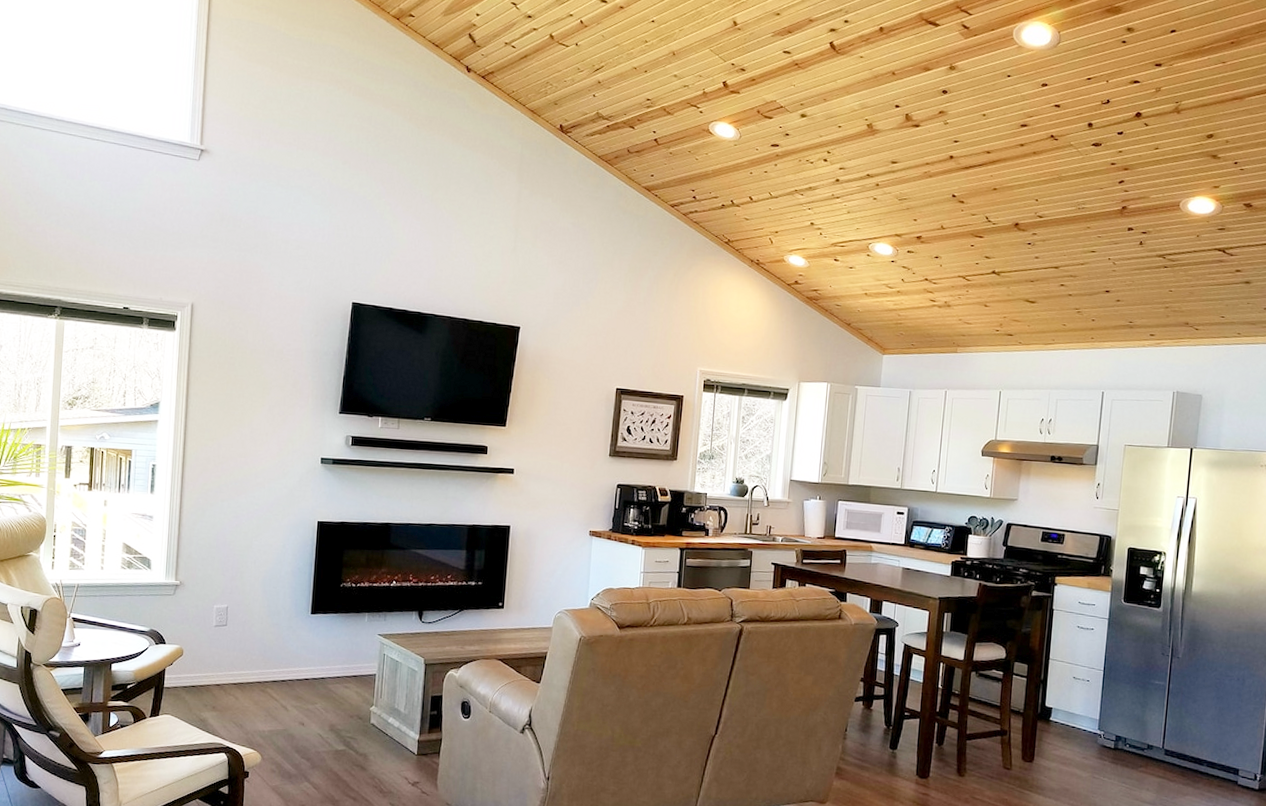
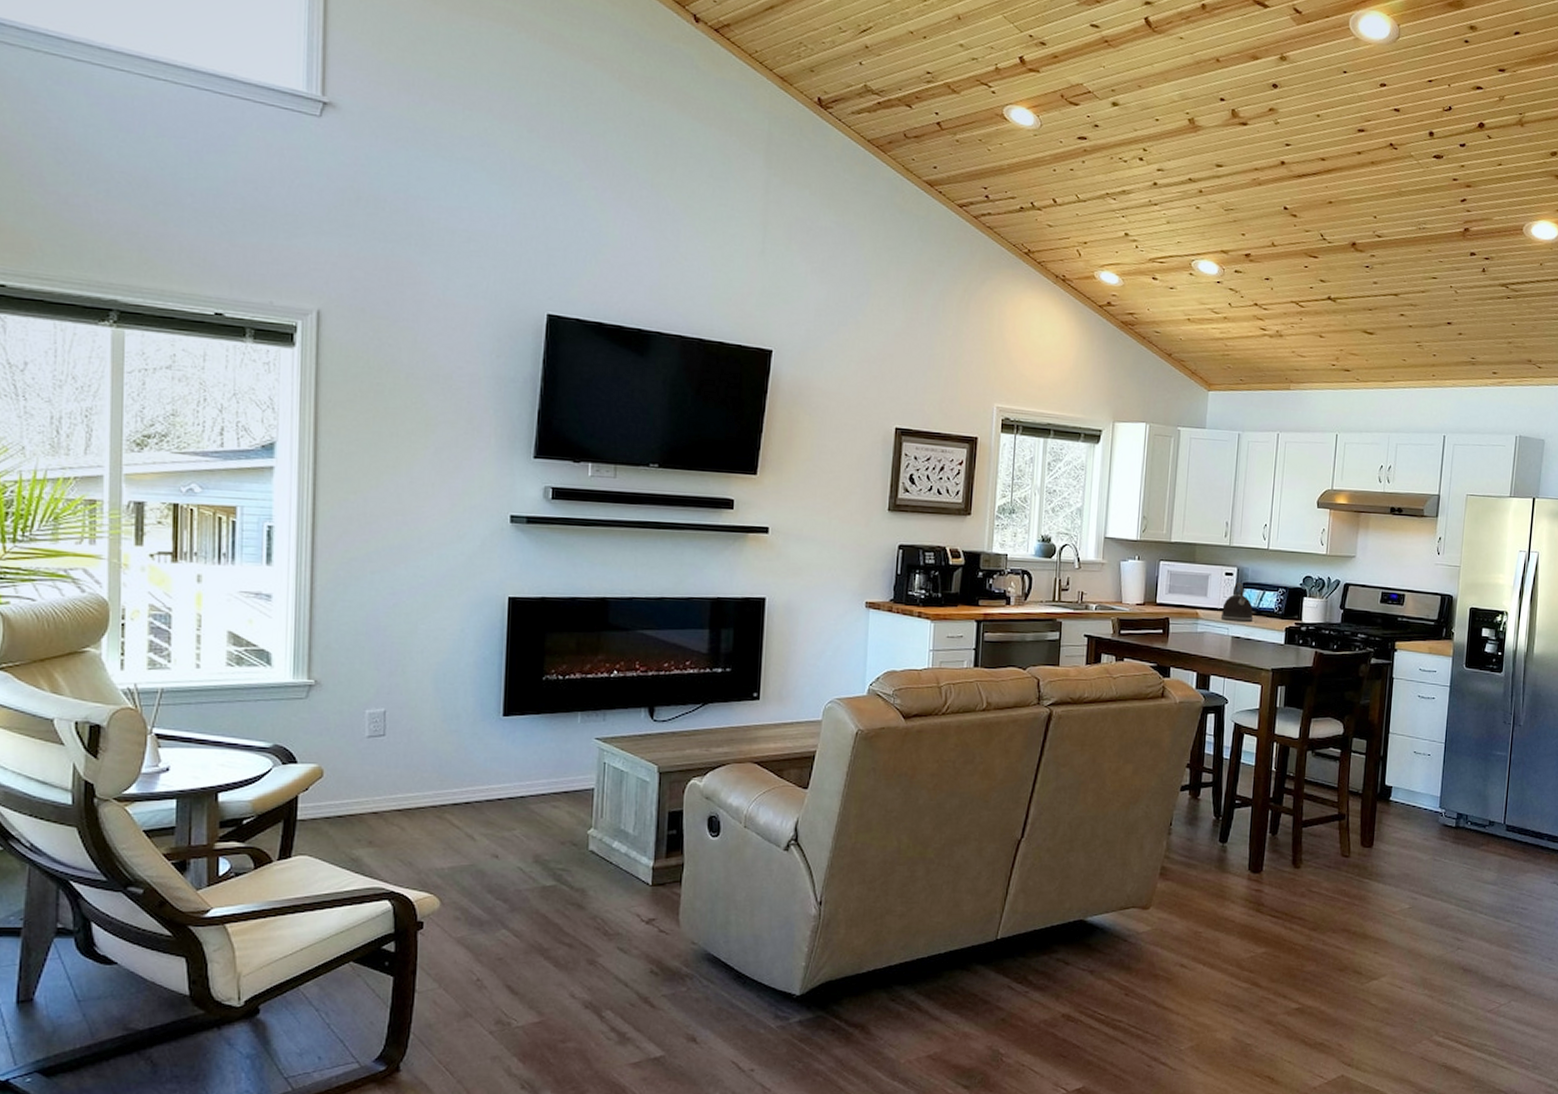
kettle: none [892,520,922,557] -> present [1220,581,1254,623]

